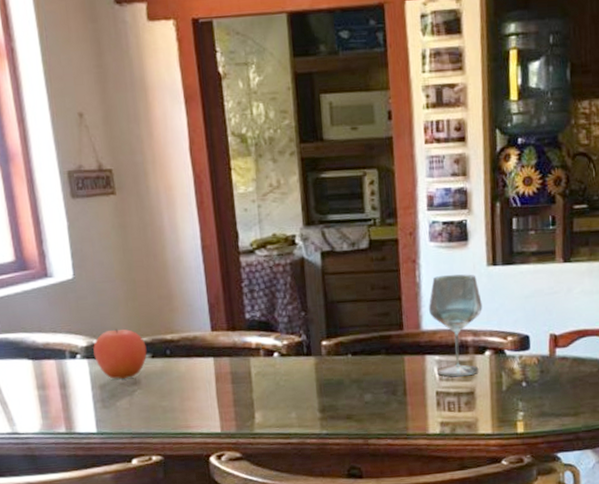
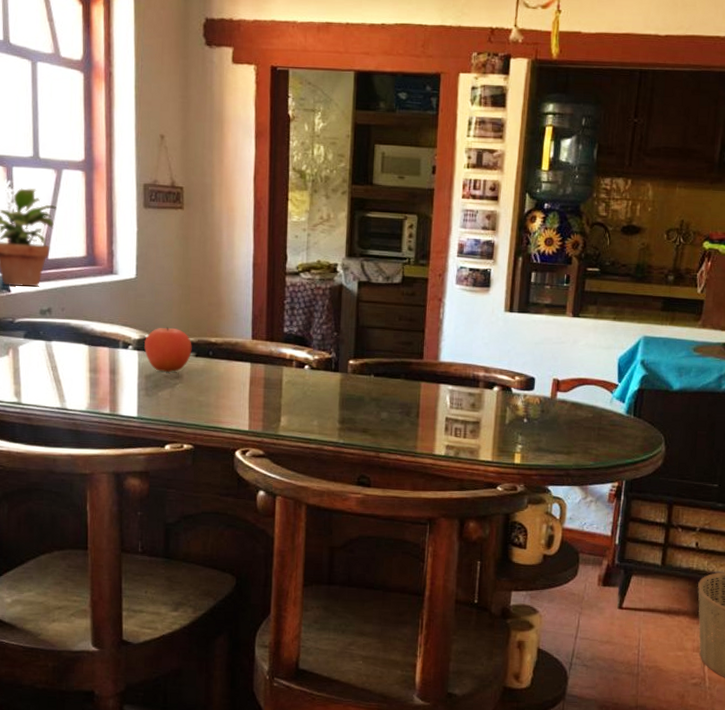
wine glass: present [428,274,482,377] -> none [447,315,496,407]

